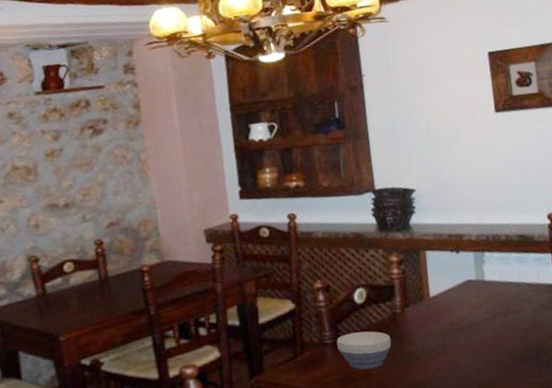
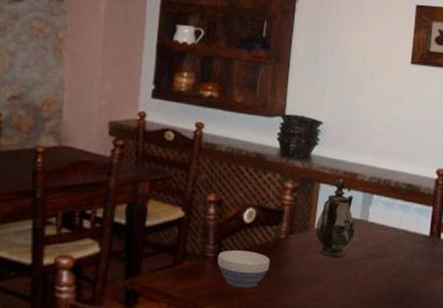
teapot: none [430,242,473,324] -> present [315,178,355,258]

